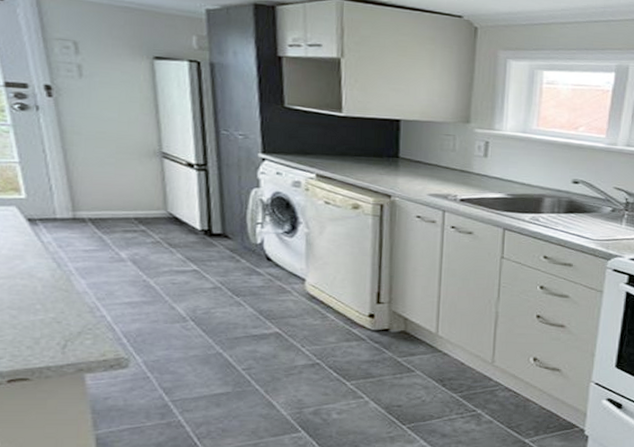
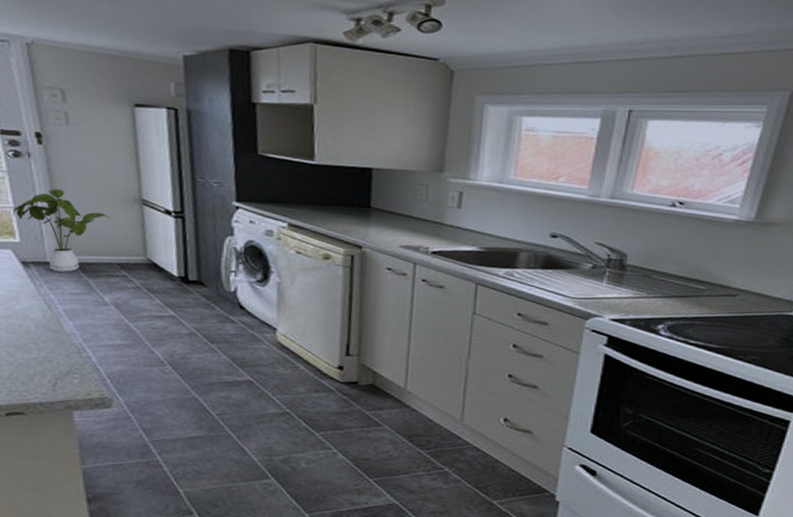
house plant: none [18,142,127,229] -> present [13,189,110,272]

